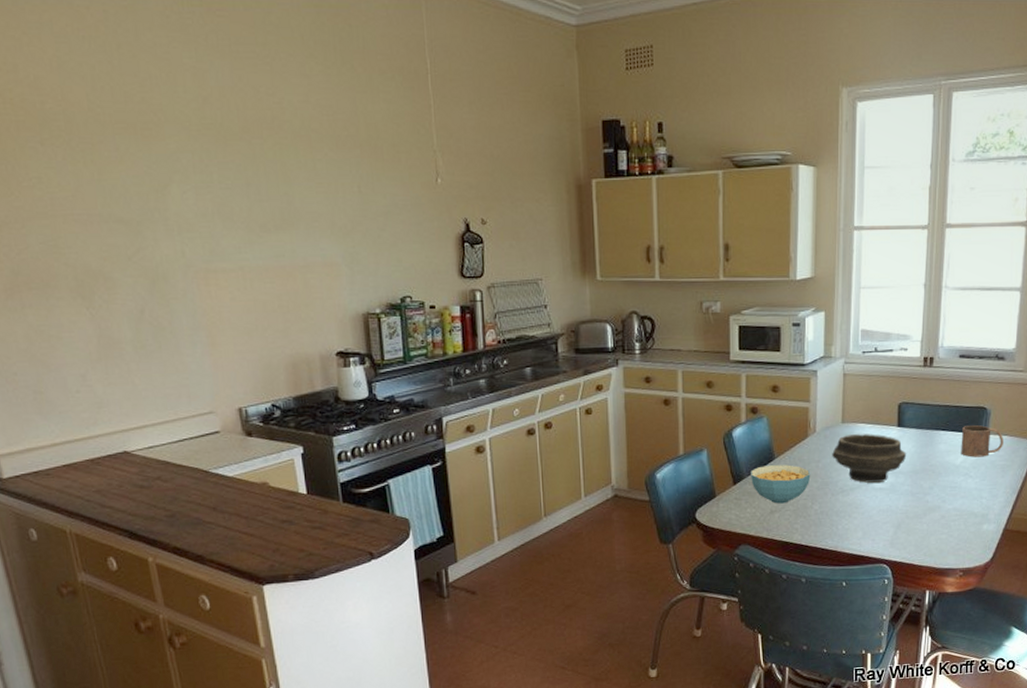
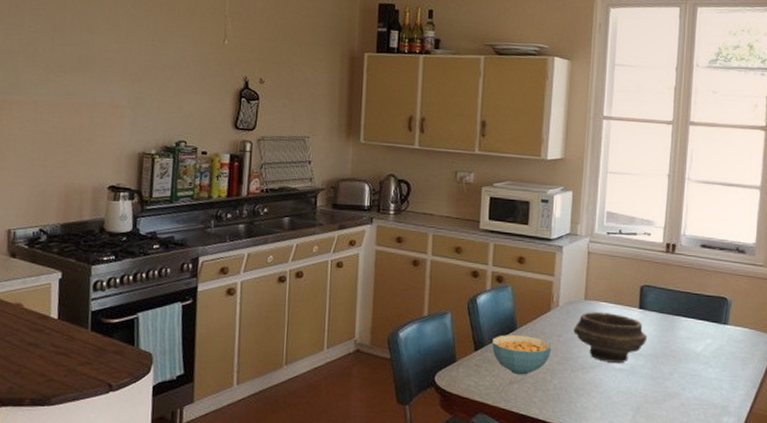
mug: present [961,425,1004,458] -> none [701,314,745,347]

